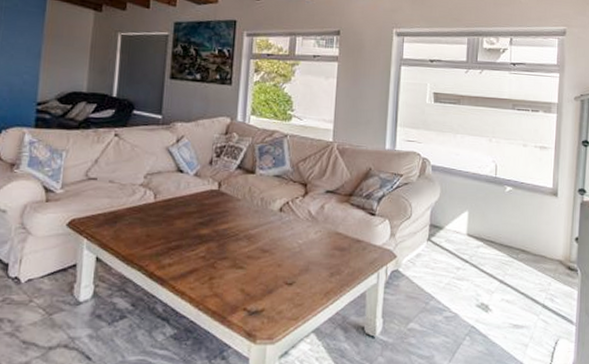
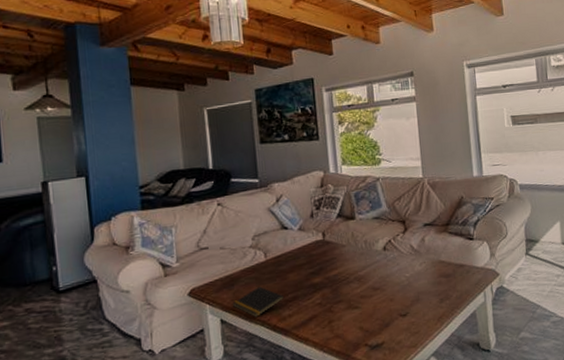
notepad: none [111,228,168,260] -> present [232,286,285,317]

